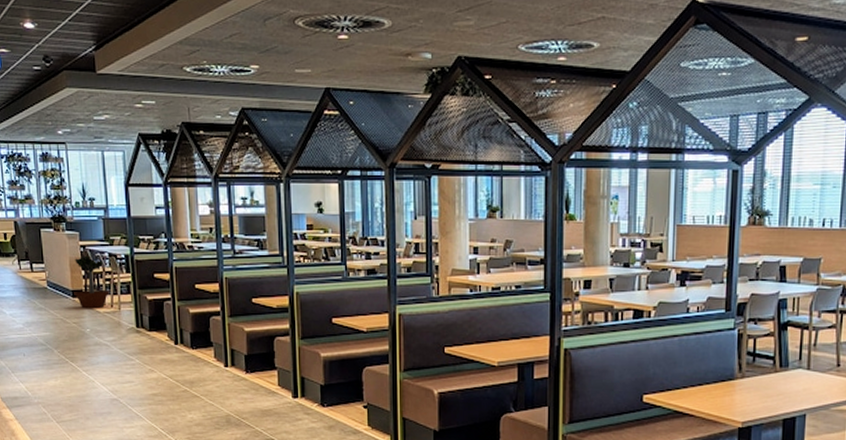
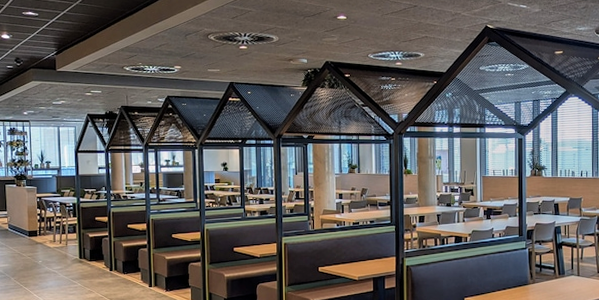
potted tree: present [74,253,109,309] -> none [30,202,59,245]

